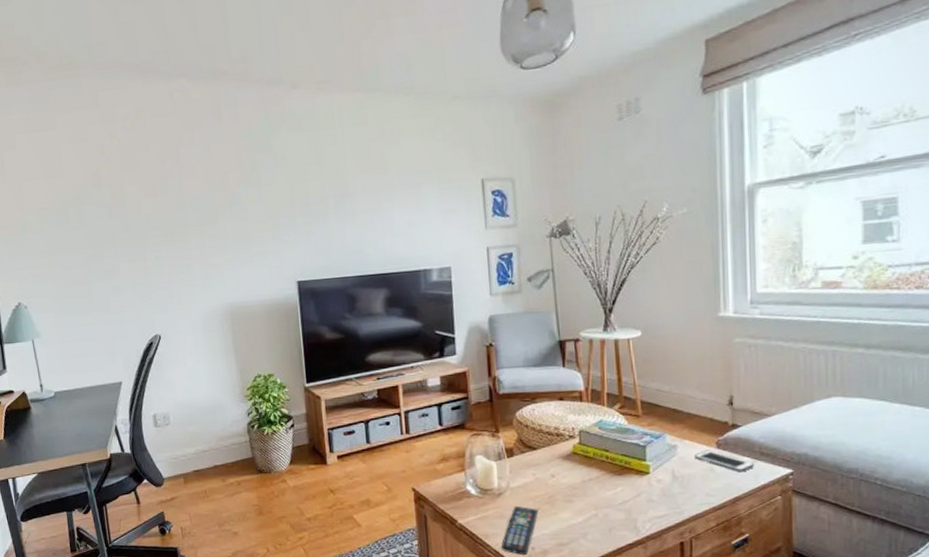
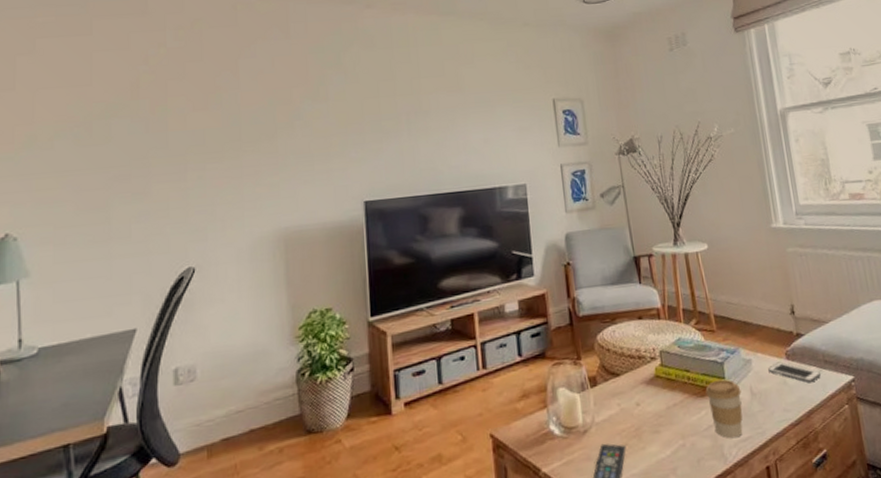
coffee cup: none [624,461,662,515] -> present [705,379,743,439]

